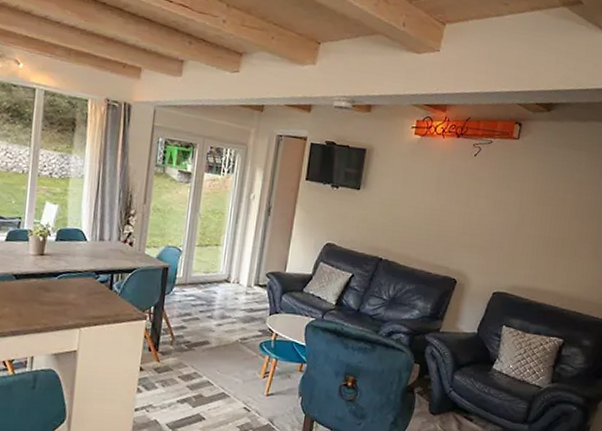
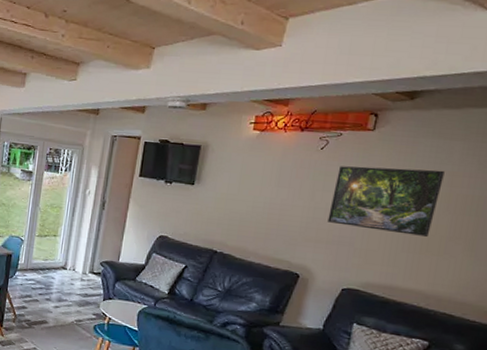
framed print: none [480,172,574,241] -> present [327,166,445,237]

